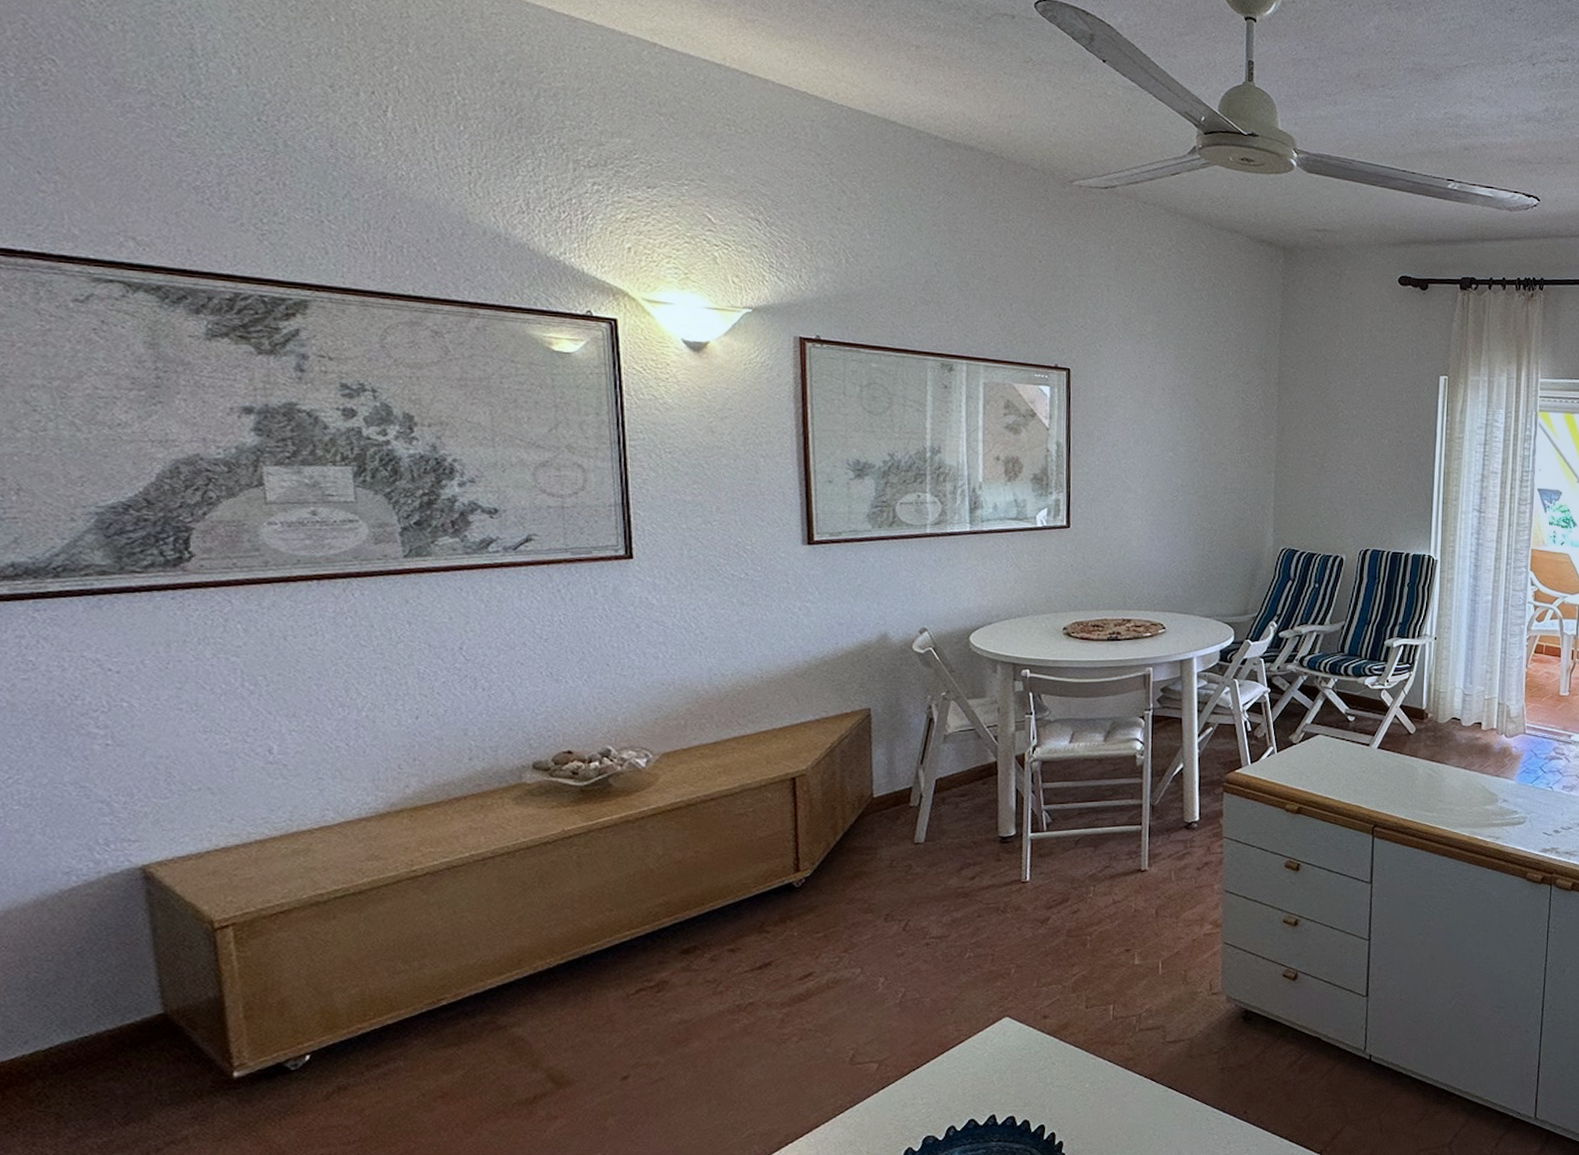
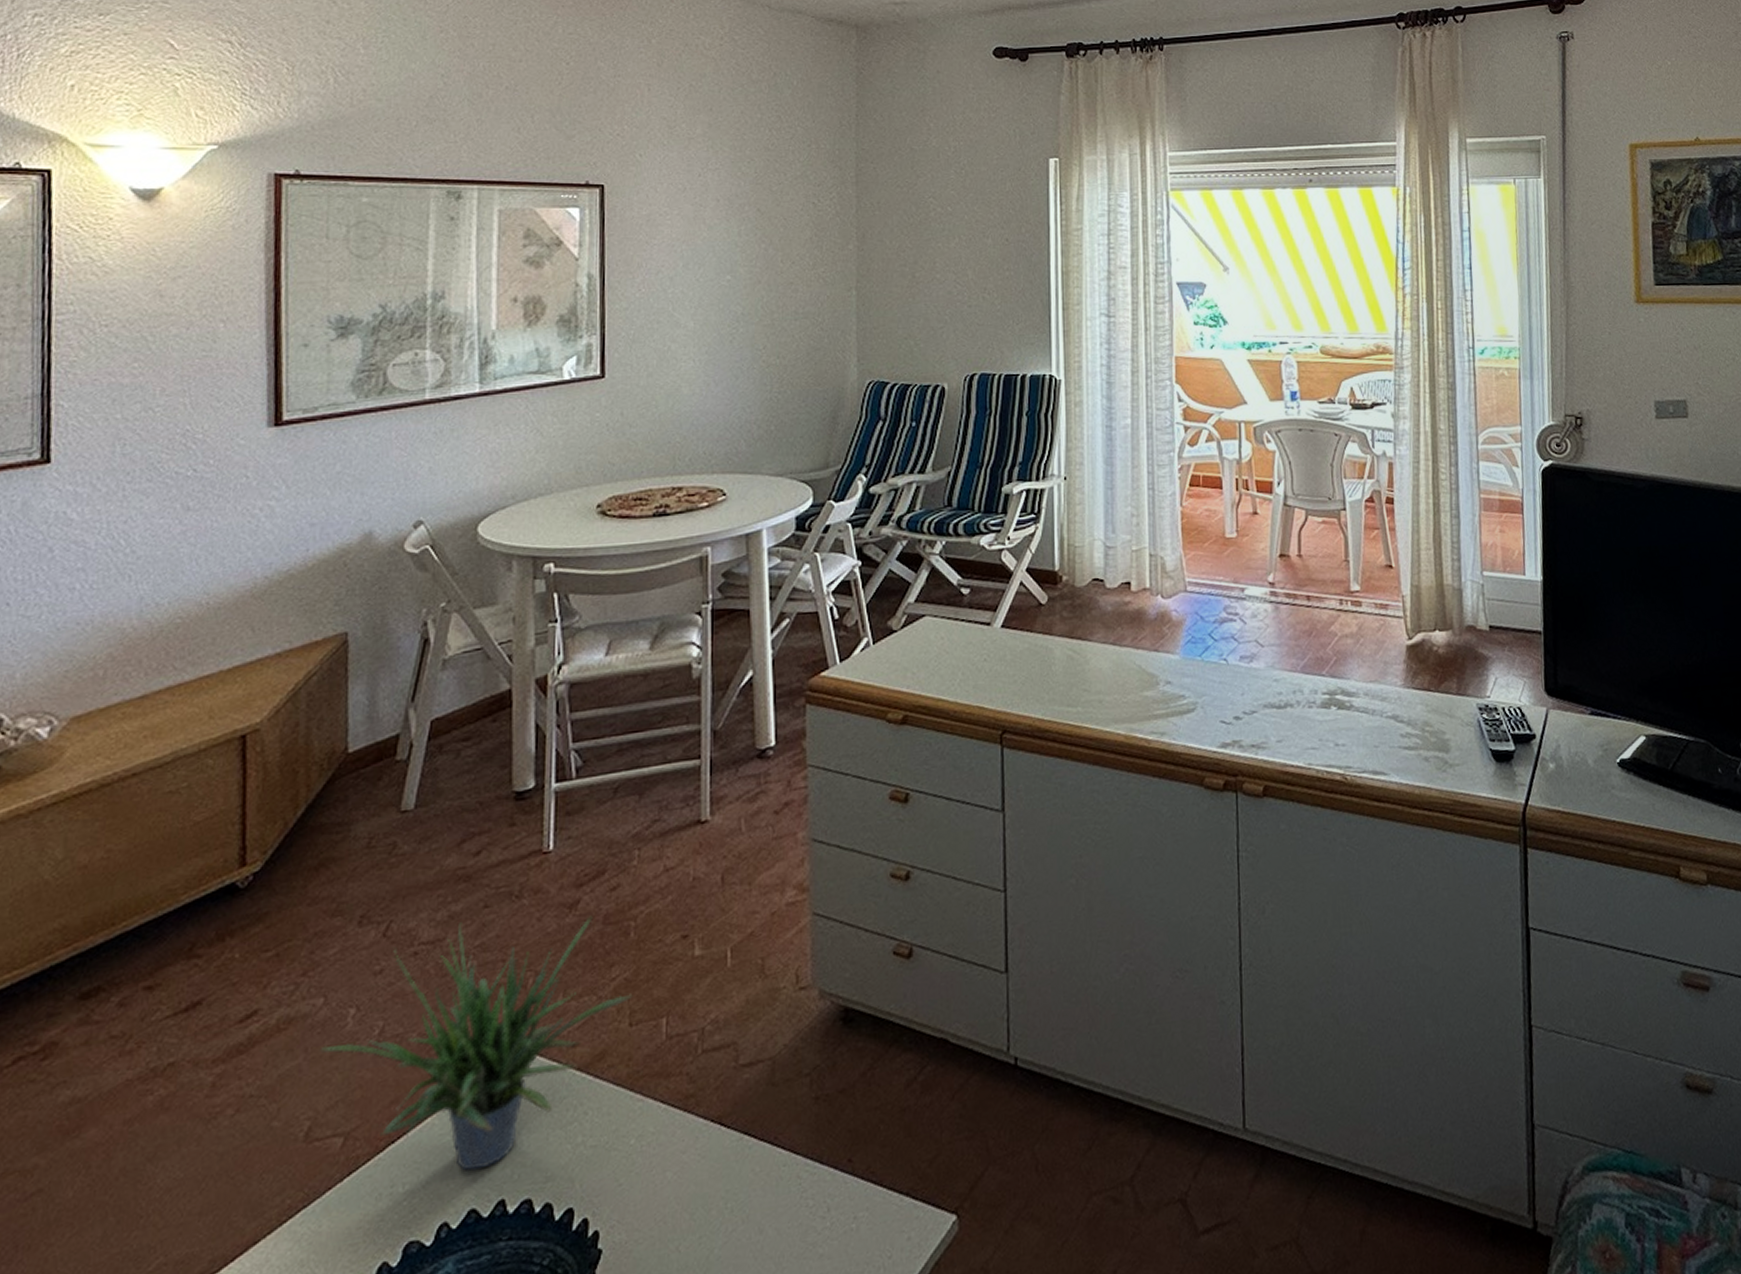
potted plant: none [859,925,1089,1094] -> present [319,916,633,1171]

